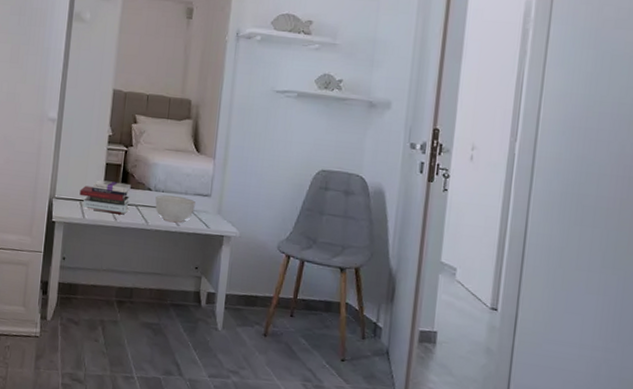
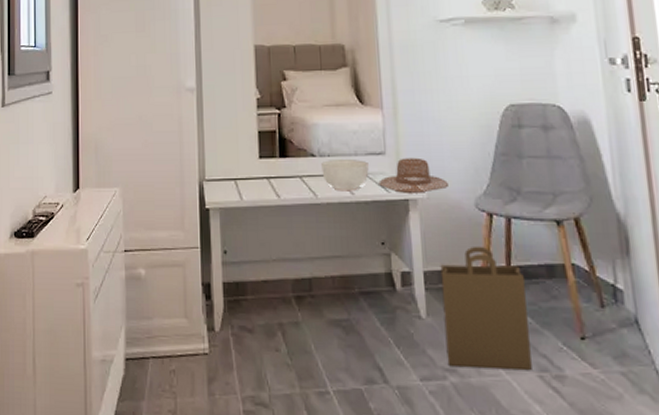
books: present [79,180,131,215] -> none [233,152,294,190]
sunhat: none [201,201,259,232] -> present [378,157,448,193]
shopping bag: none [232,279,306,379] -> present [440,246,532,370]

